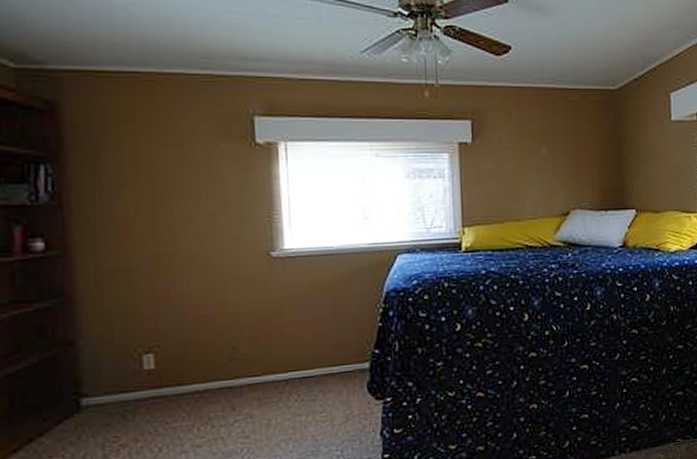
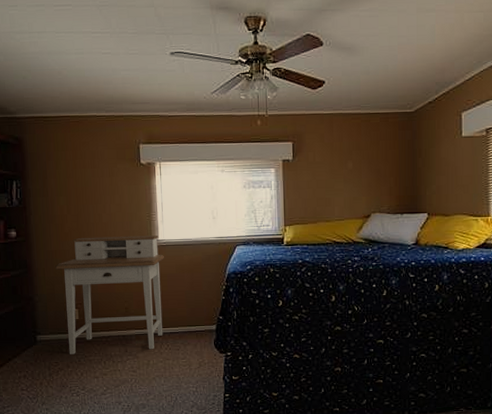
desk: none [115,242,294,422] -> present [55,235,165,354]

